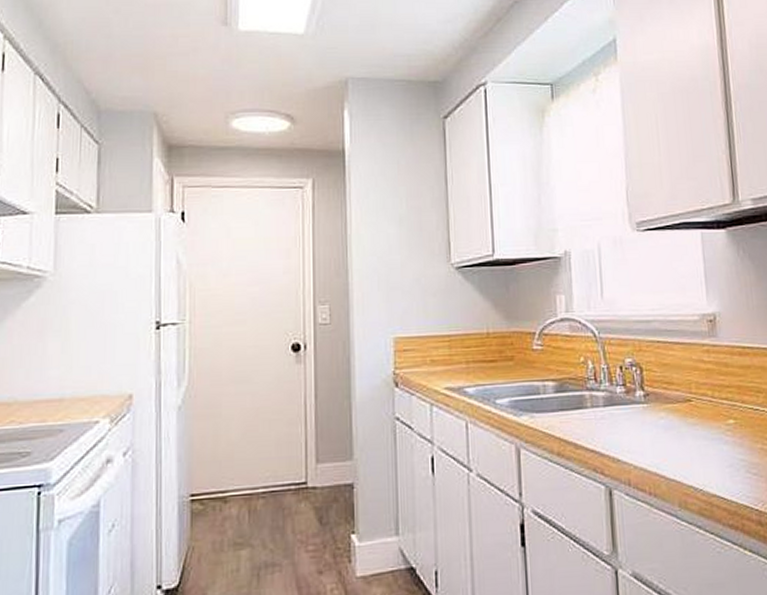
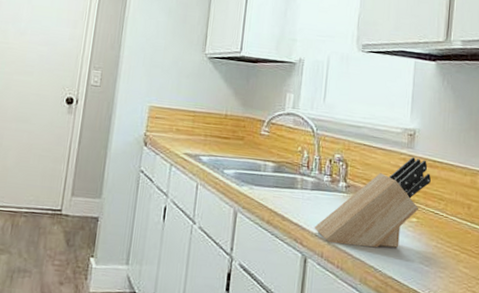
knife block: none [614,347,743,467] -> present [314,157,431,248]

